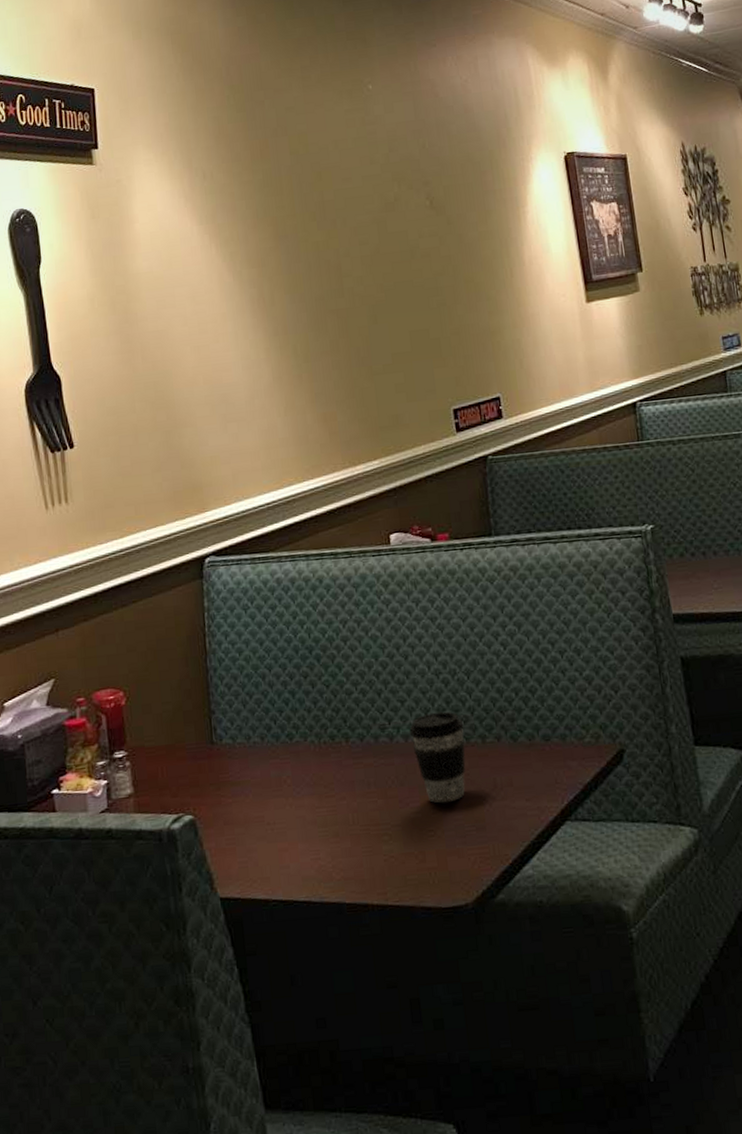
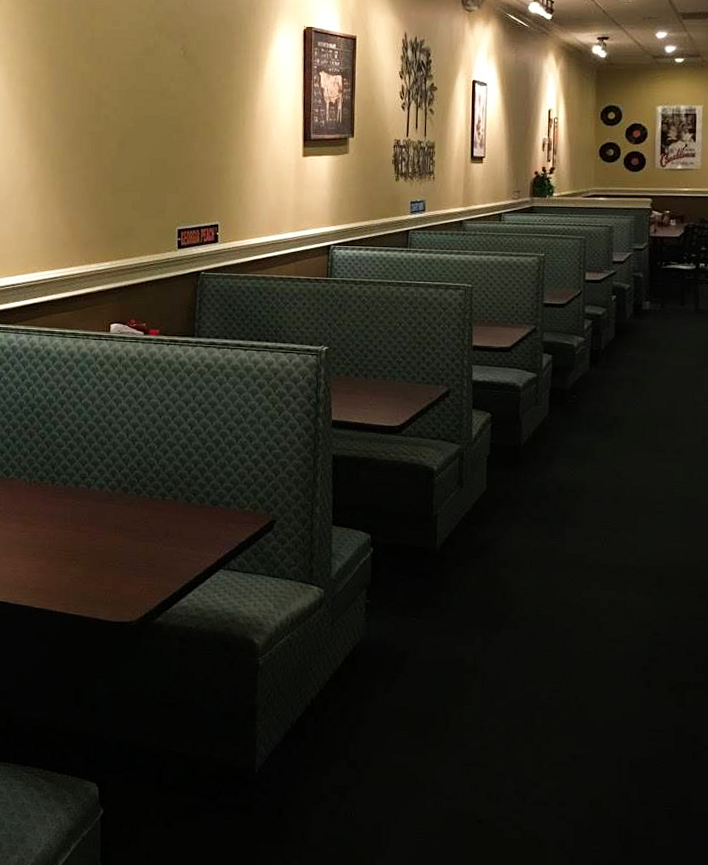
coffee cup: present [409,711,466,803] -> none [104,470,149,542]

